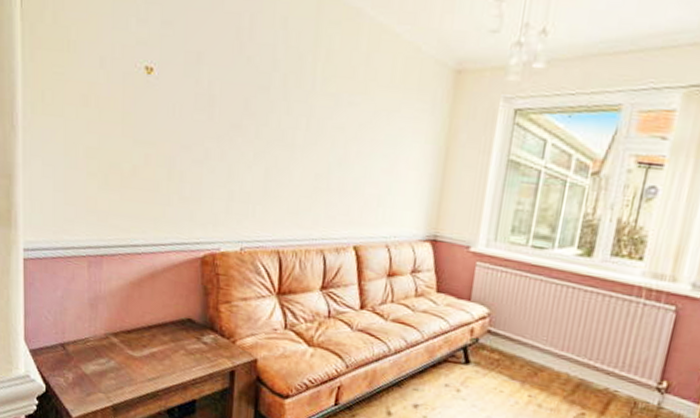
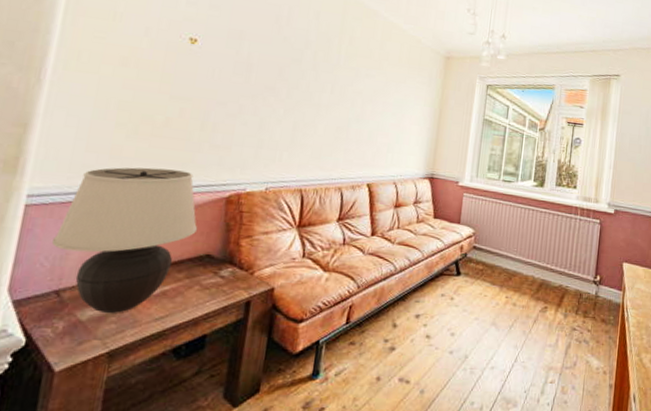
table lamp: none [52,222,177,370] -> present [52,167,198,313]

